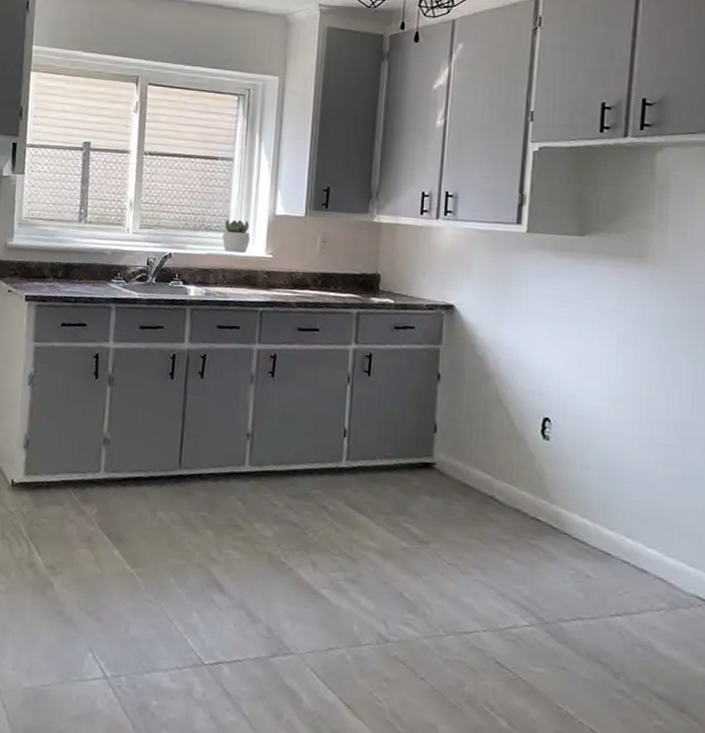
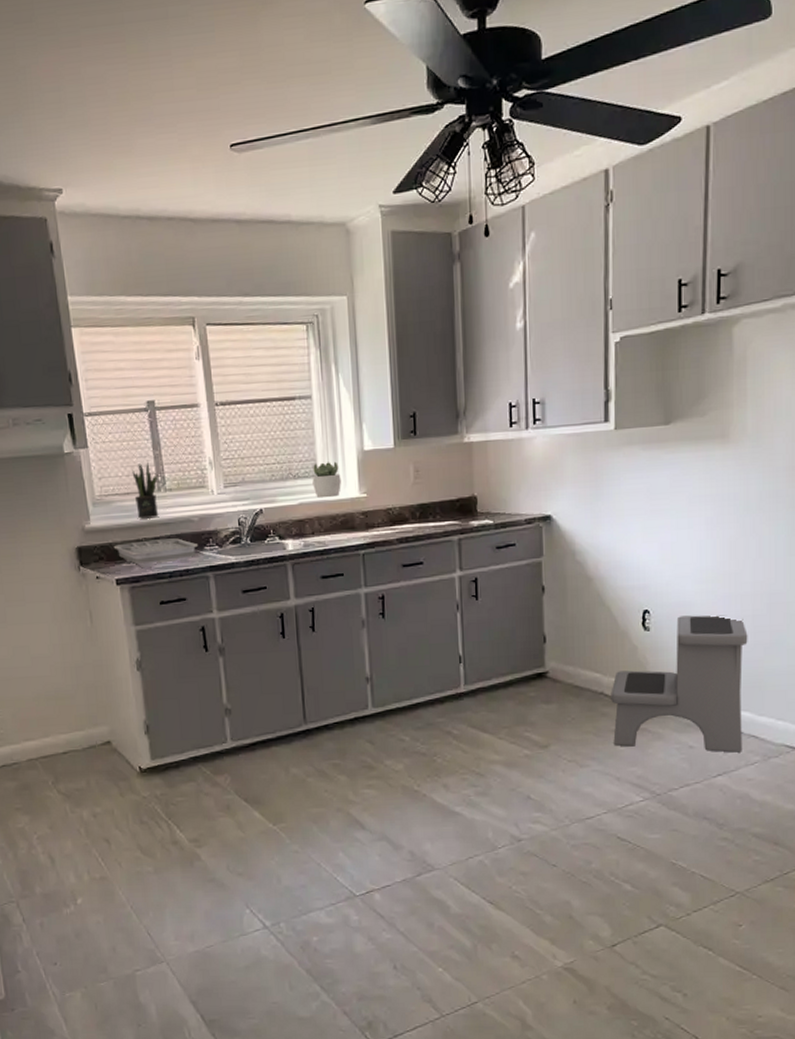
dish rack: none [29,263,107,291] -> present [113,538,199,569]
potted plant: none [56,195,81,246] -> present [132,463,158,519]
step stool: none [500,430,659,594] -> present [611,615,748,753]

